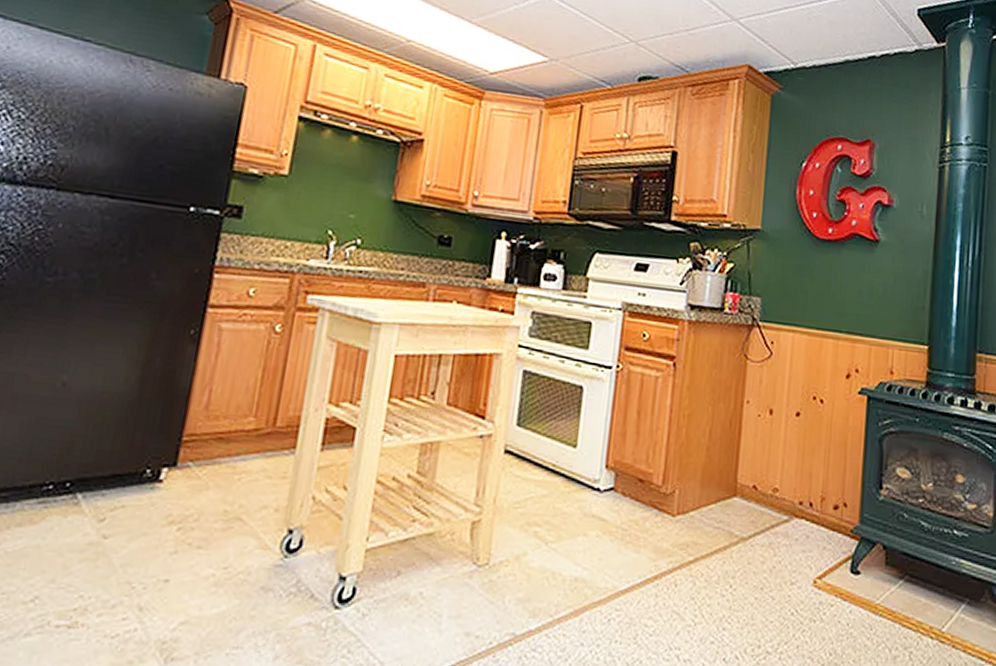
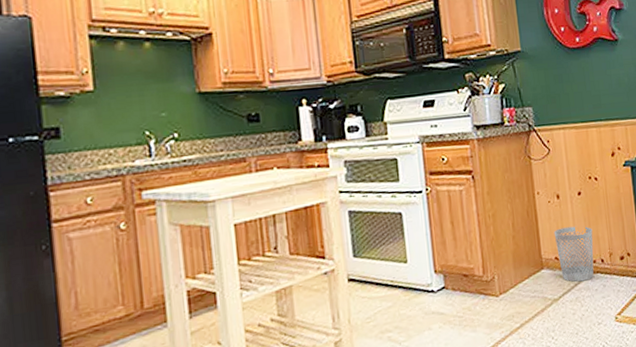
wastebasket: none [757,451,806,525] -> present [554,226,594,282]

